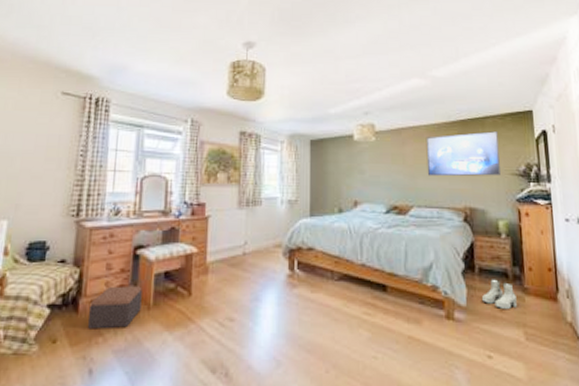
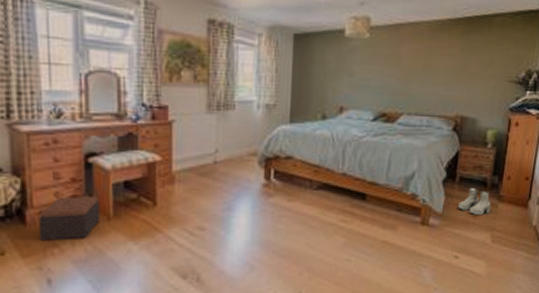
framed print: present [426,131,500,177] -> none [422,31,505,83]

